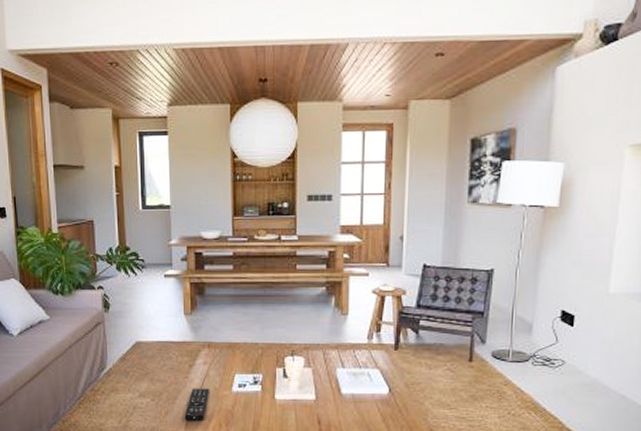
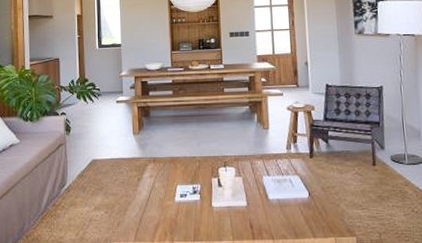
remote control: present [184,388,210,420] -> none [134,199,156,230]

